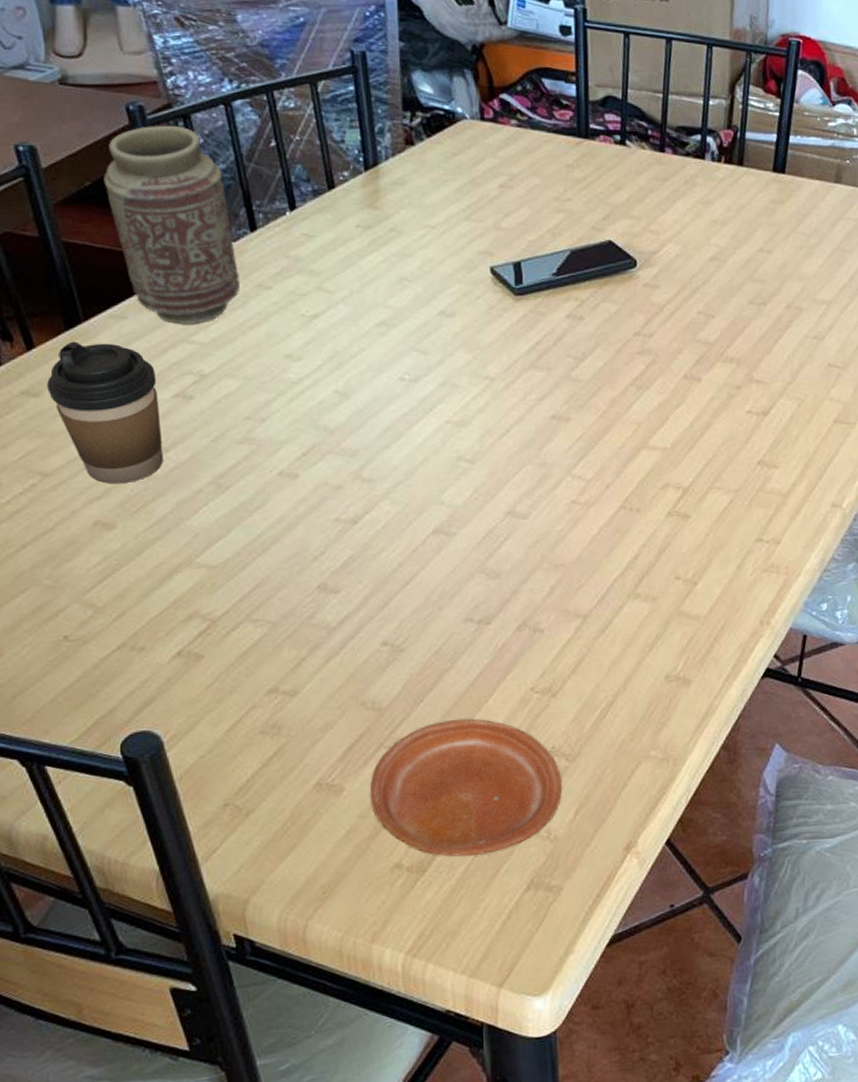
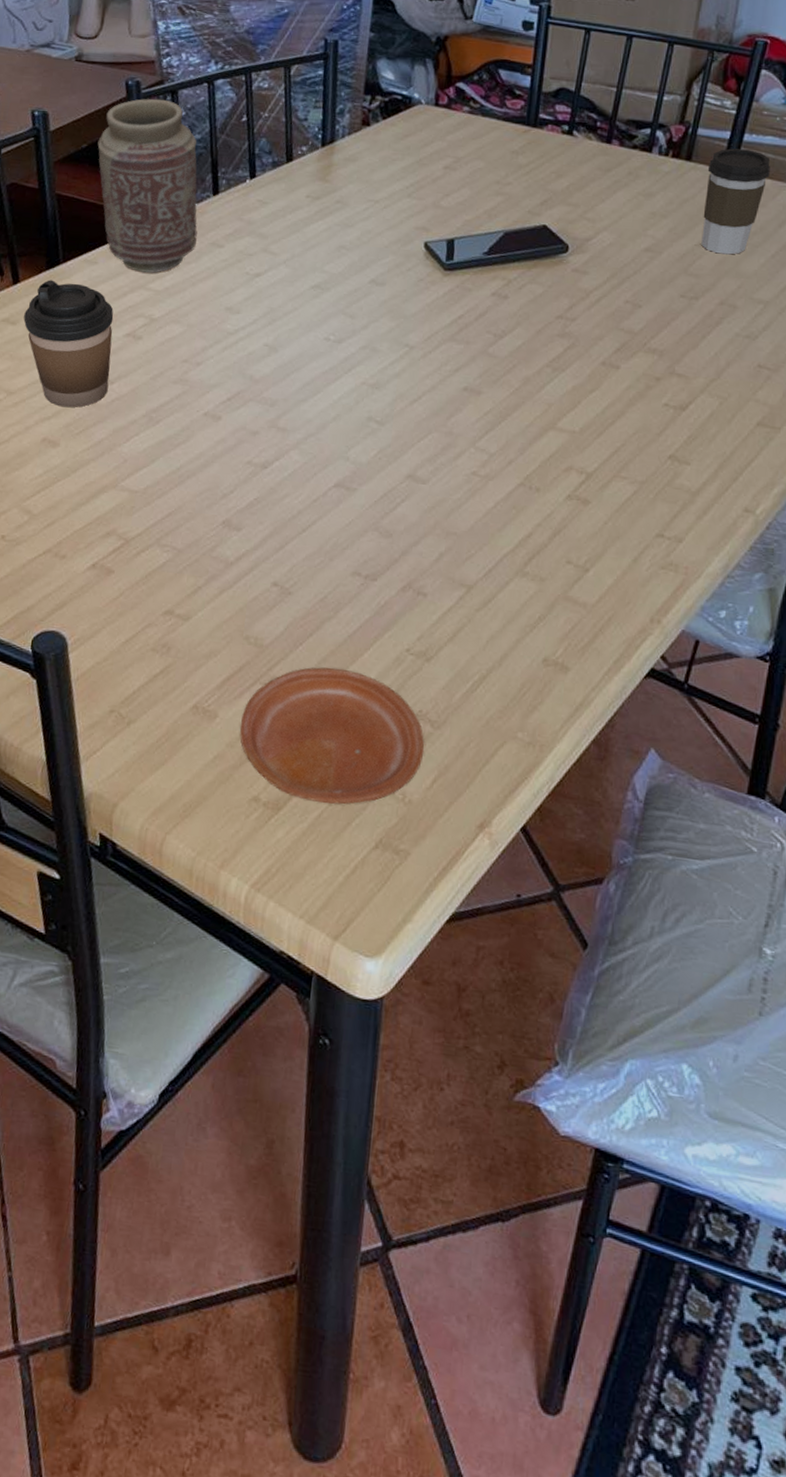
coffee cup: none [759,151,817,258] -> present [701,148,770,255]

